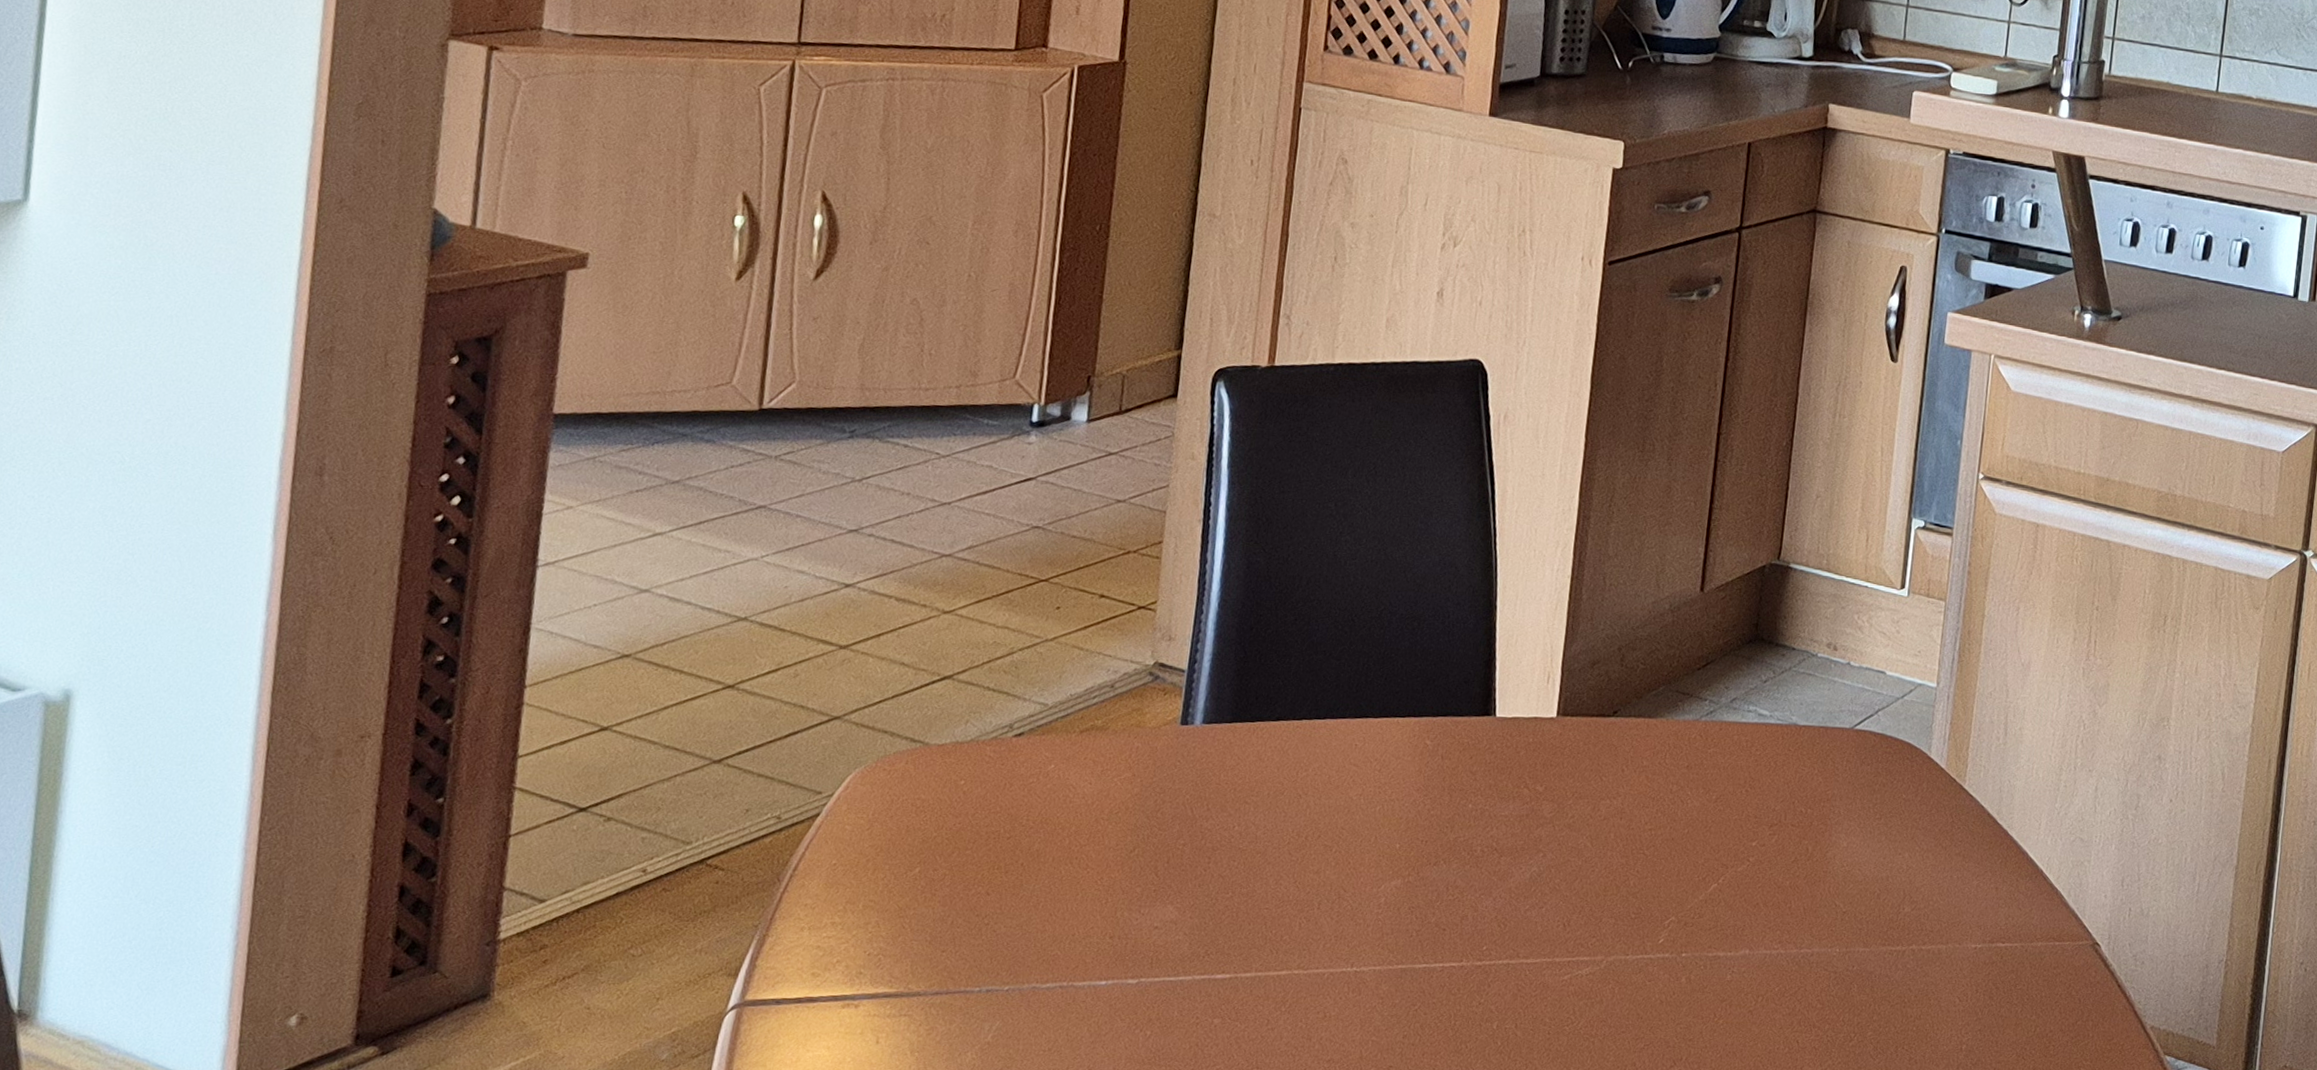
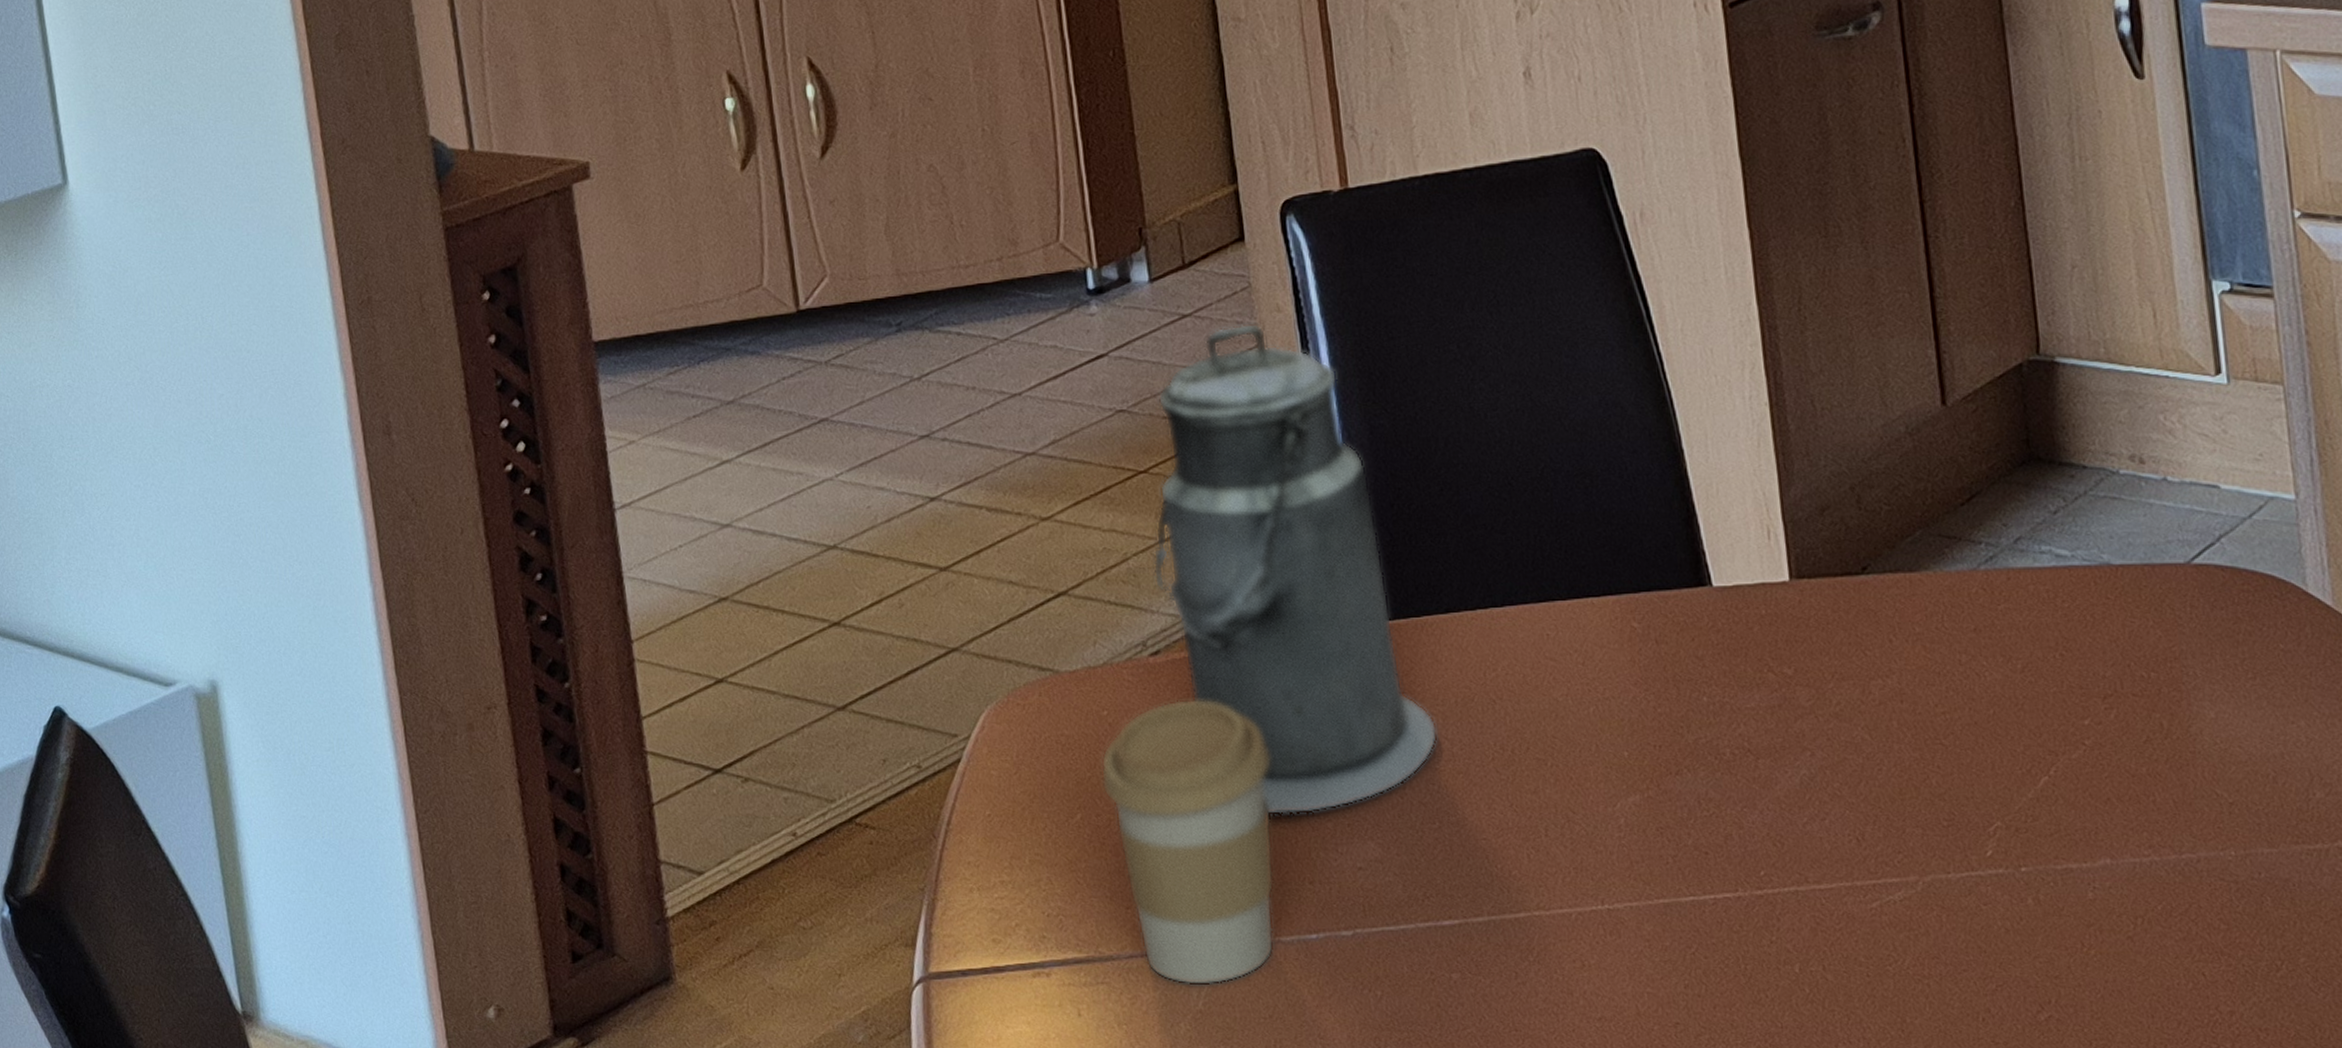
coffee cup: none [944,775,1100,1021] -> present [1100,697,1275,986]
canister: none [1032,465,1248,883] -> present [1152,323,1438,820]

